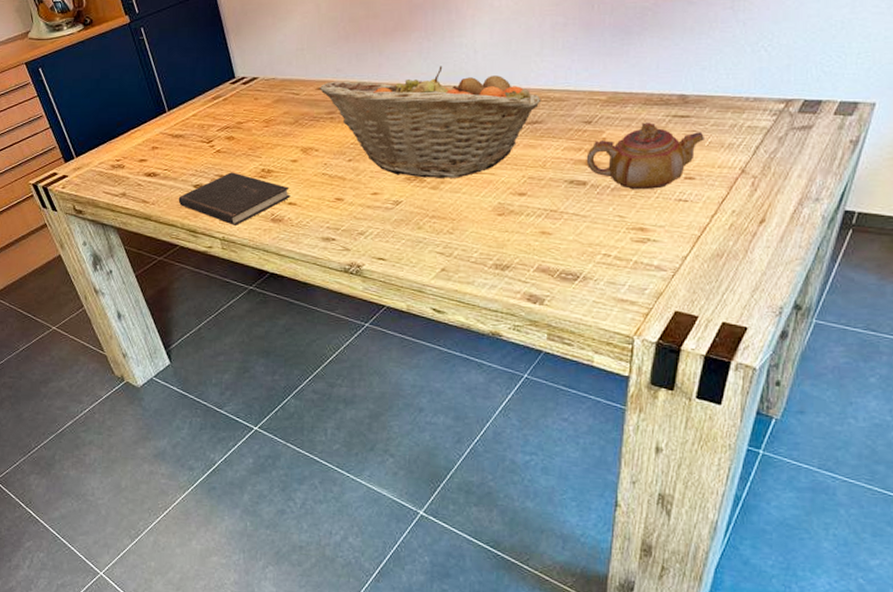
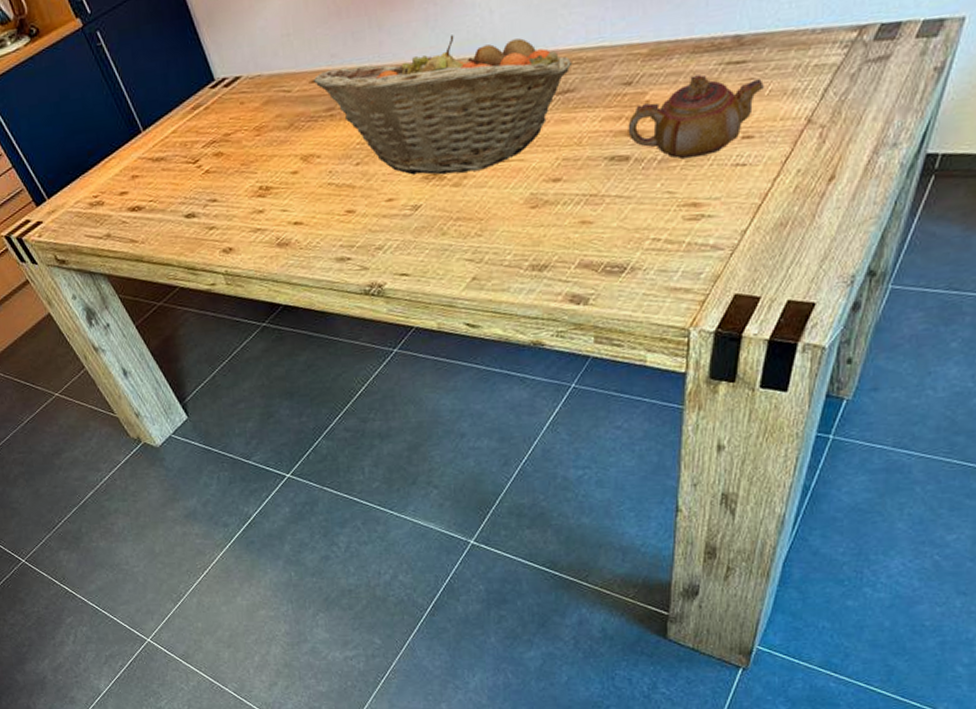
hardcover book: present [178,172,291,225] -> none [170,194,295,257]

